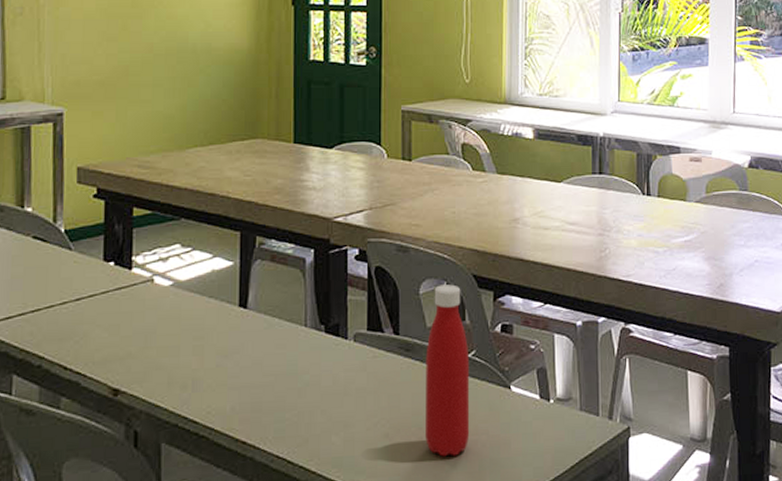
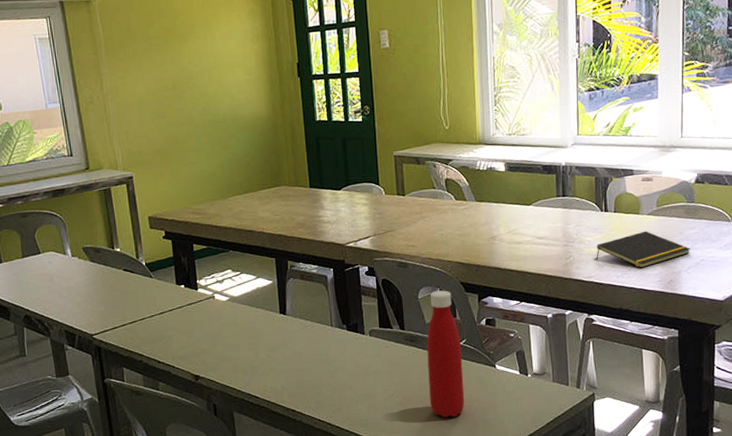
notepad: none [635,222,744,268] -> present [596,231,691,268]

